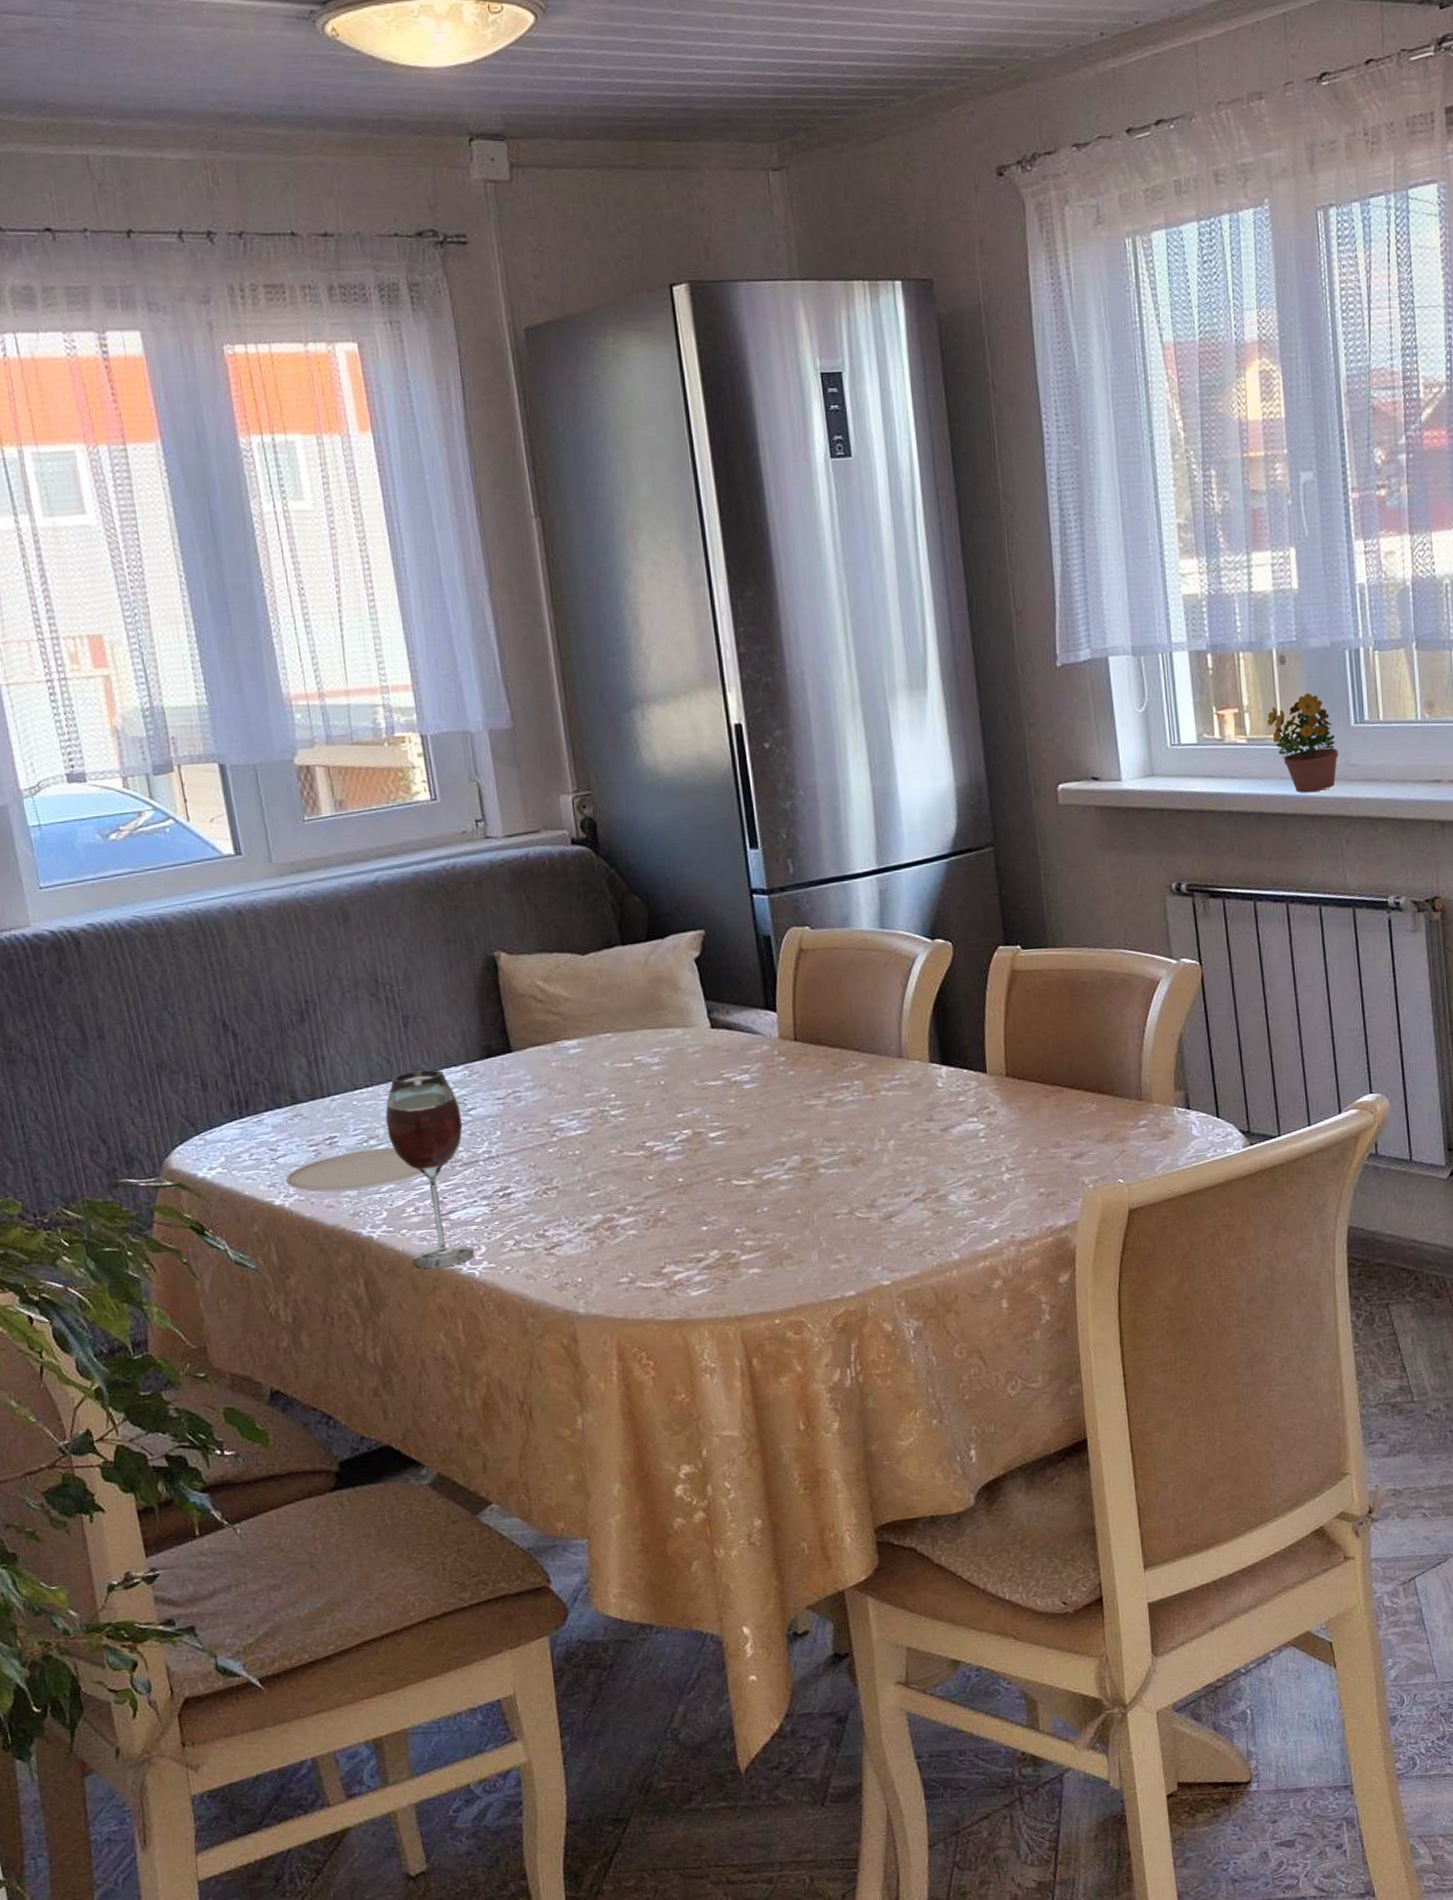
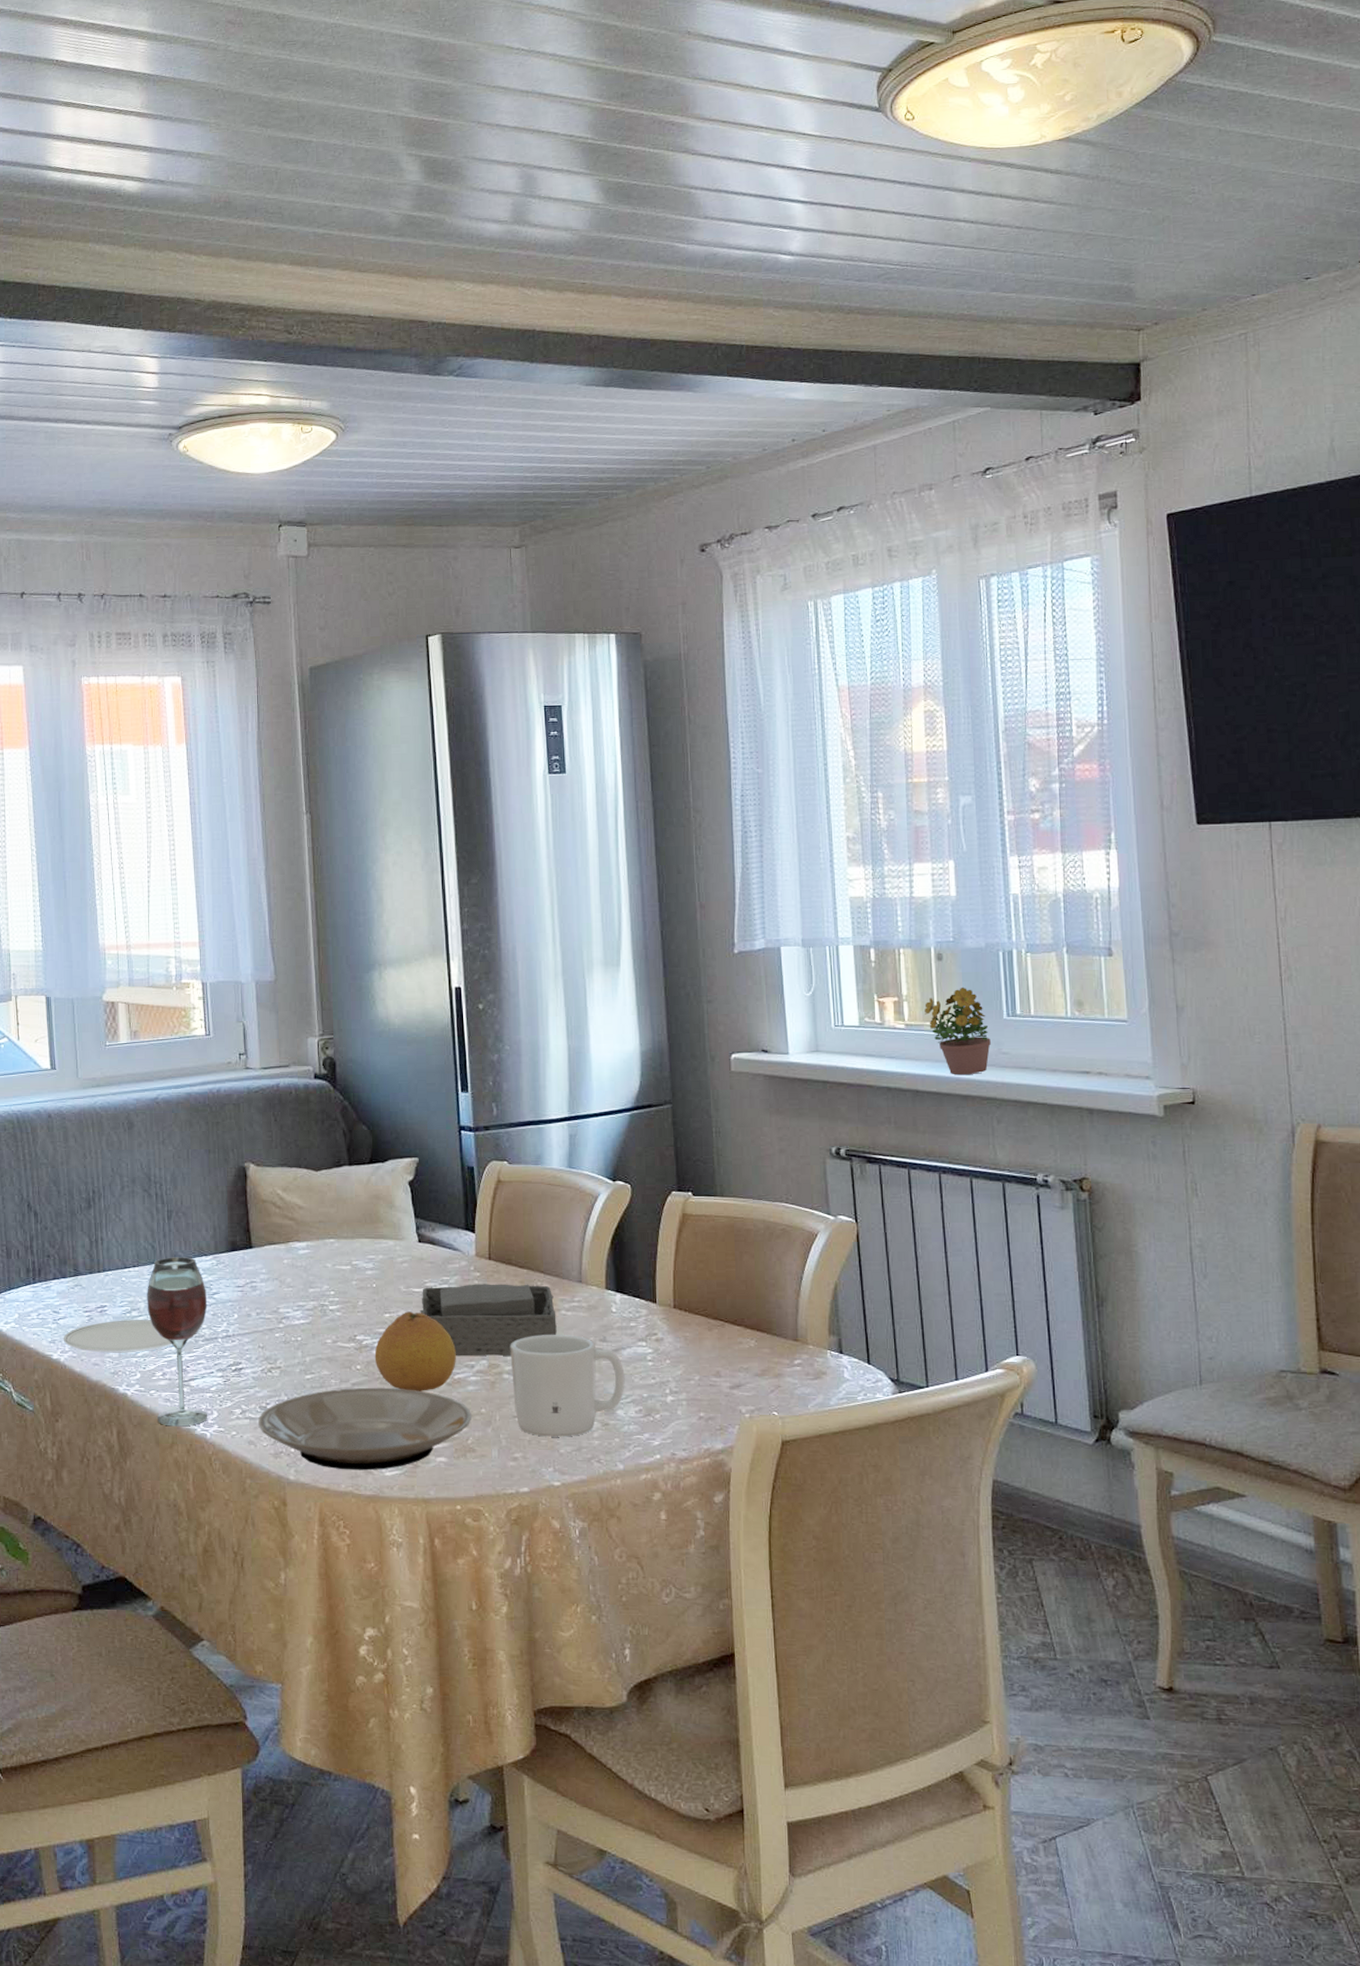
plate: none [535,1196,786,1295] -> present [257,1387,471,1471]
fruit: none [668,1108,764,1199] -> present [374,1311,456,1391]
napkin holder: none [718,1064,877,1154] -> present [420,1284,557,1357]
mug: none [824,1117,957,1234] -> present [510,1335,625,1437]

